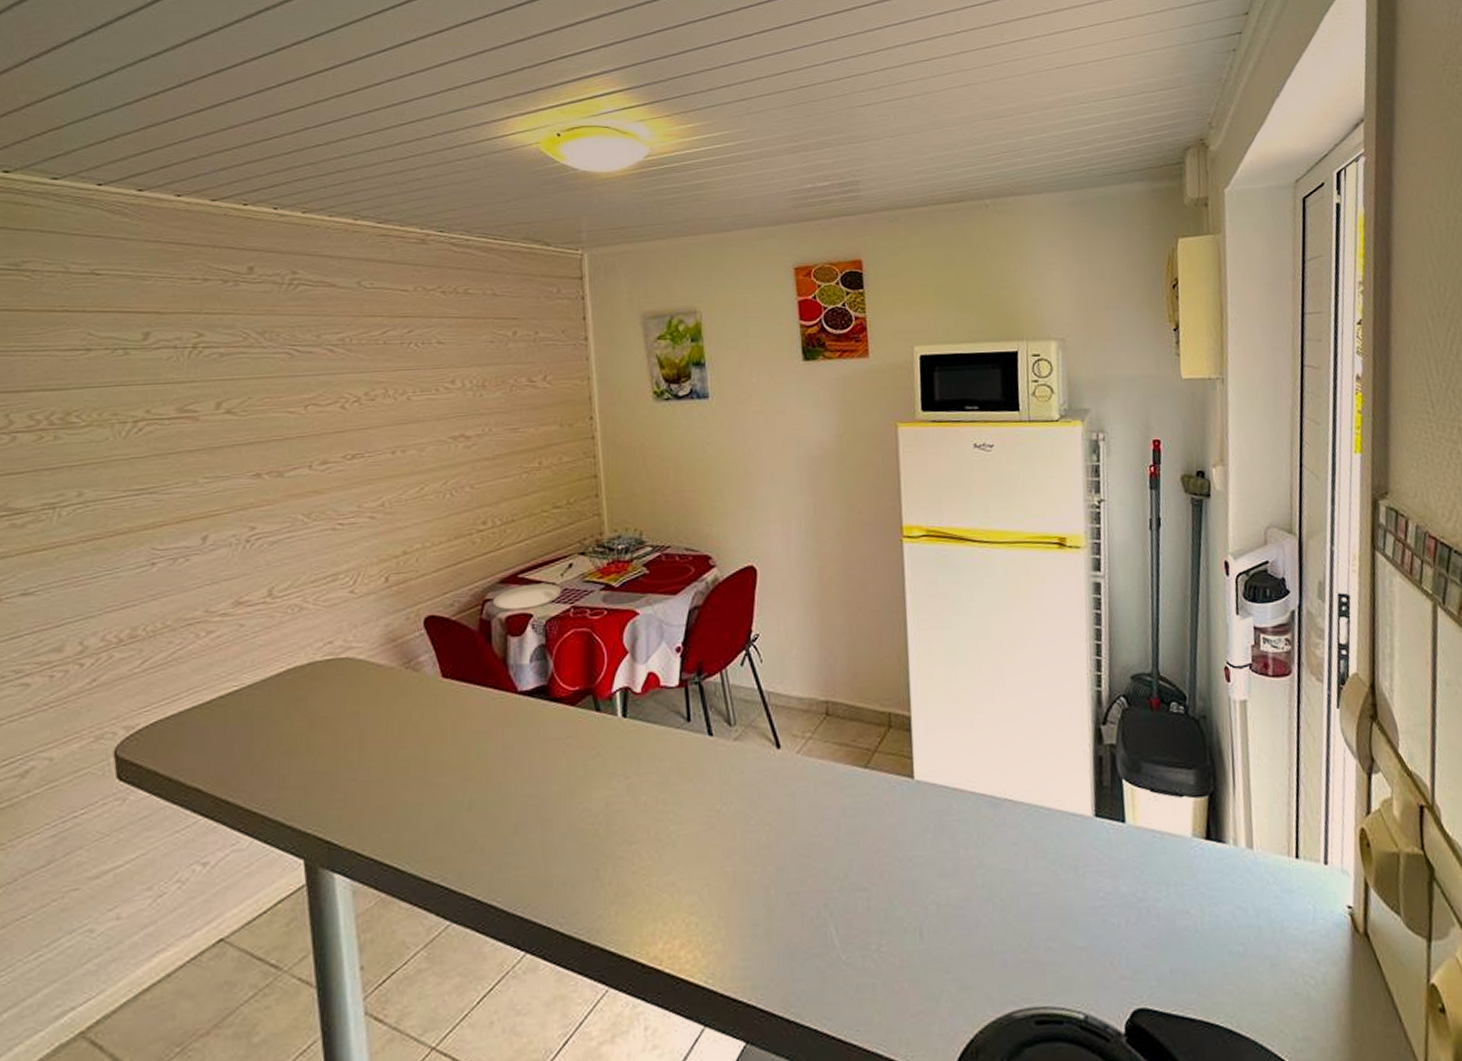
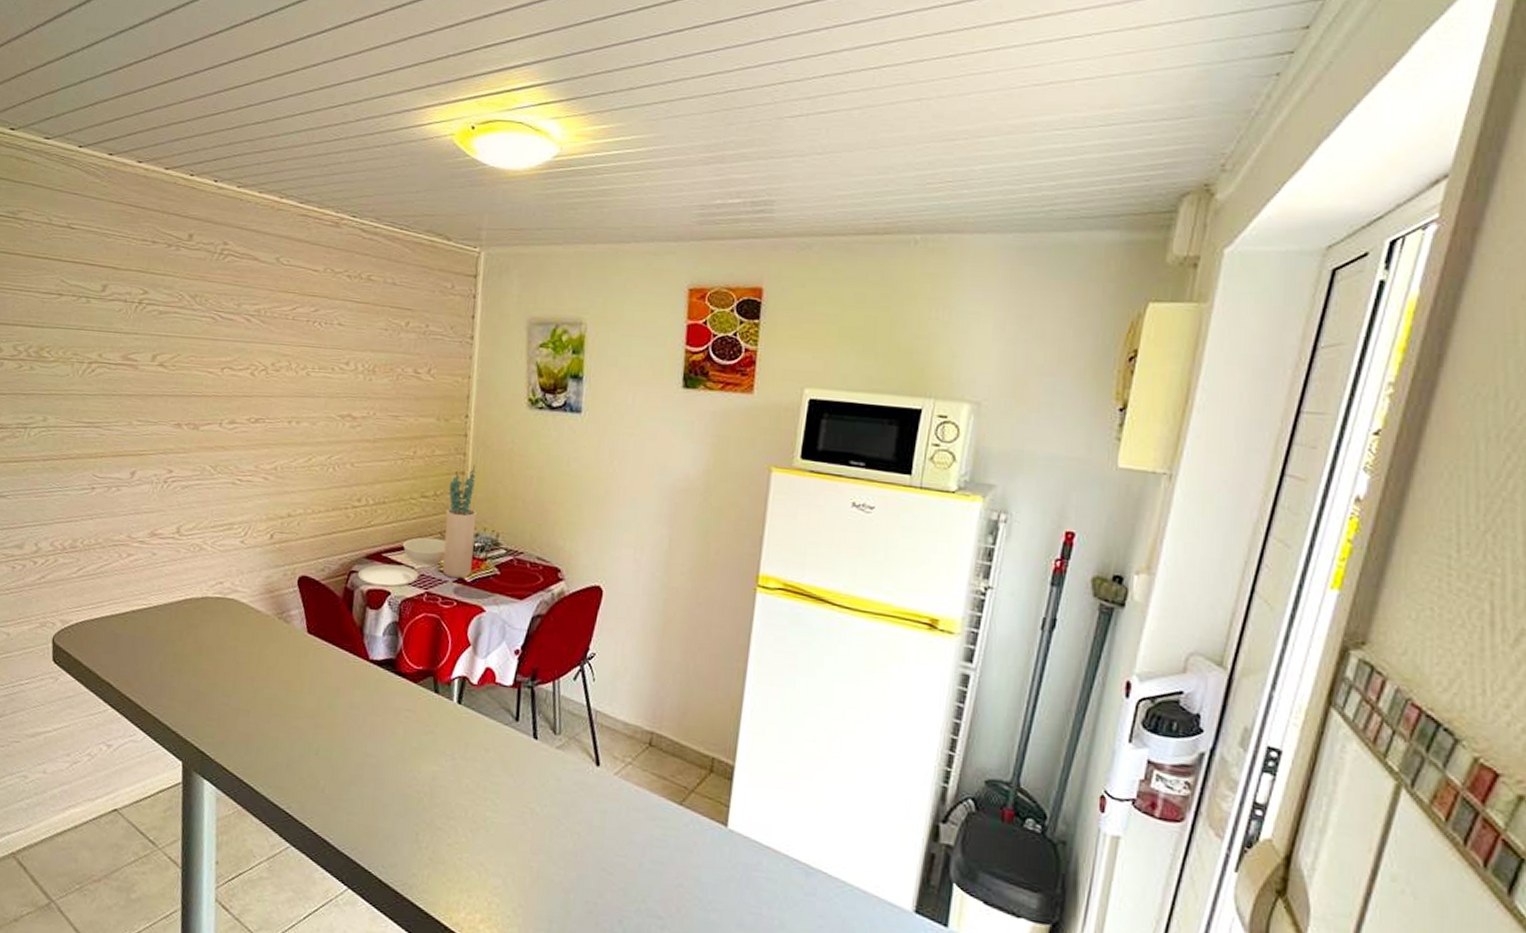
bowl: none [539,548,587,580] -> present [402,537,446,567]
vase: none [583,465,619,587] -> present [442,464,477,579]

